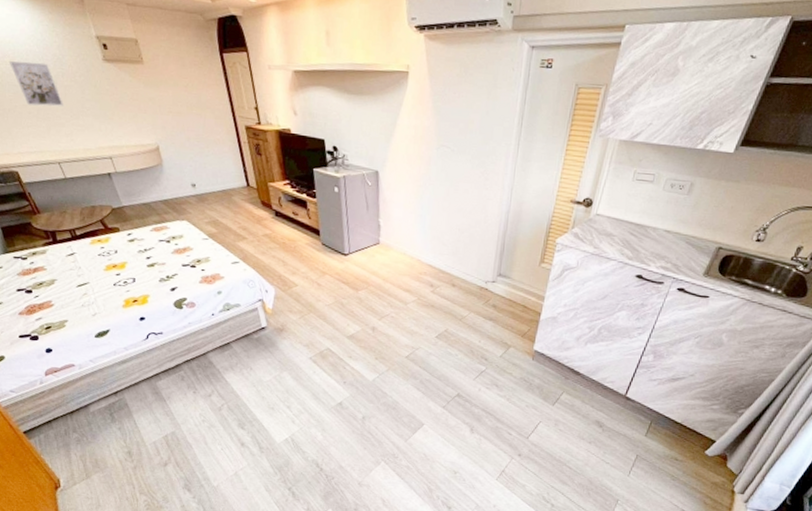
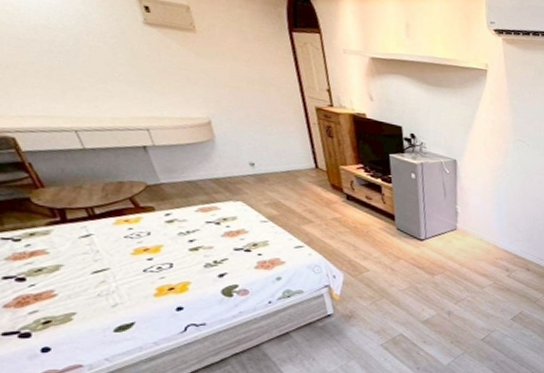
wall art: present [8,60,63,106] -> none [10,9,87,68]

